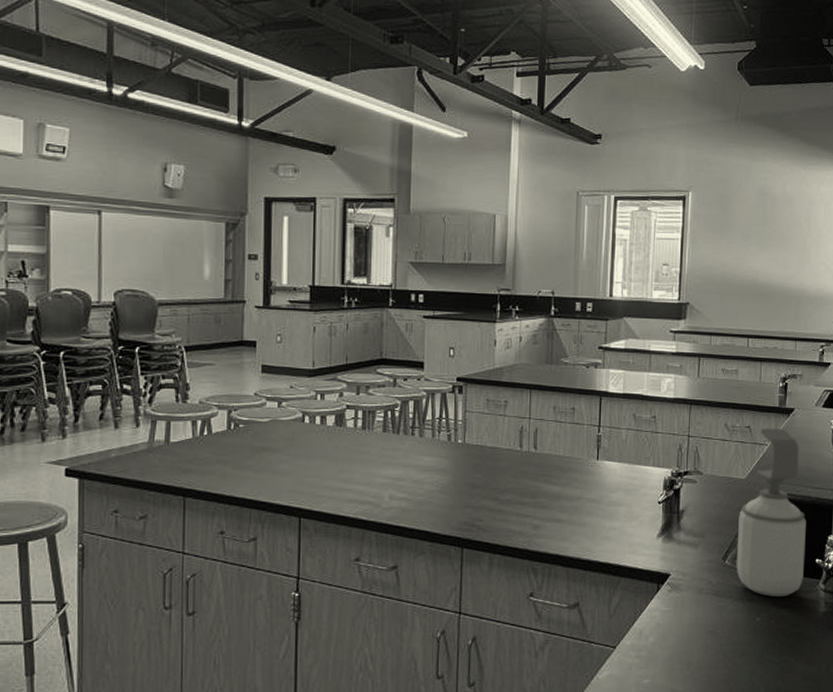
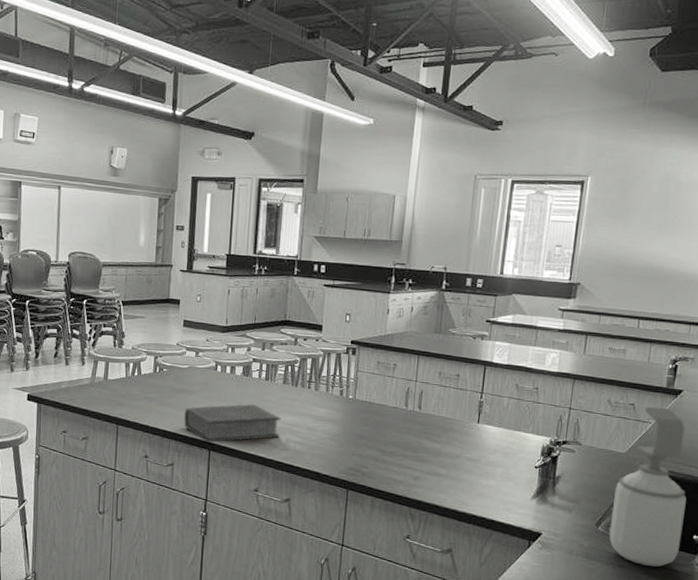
book: none [267,458,382,508] -> present [184,404,281,443]

